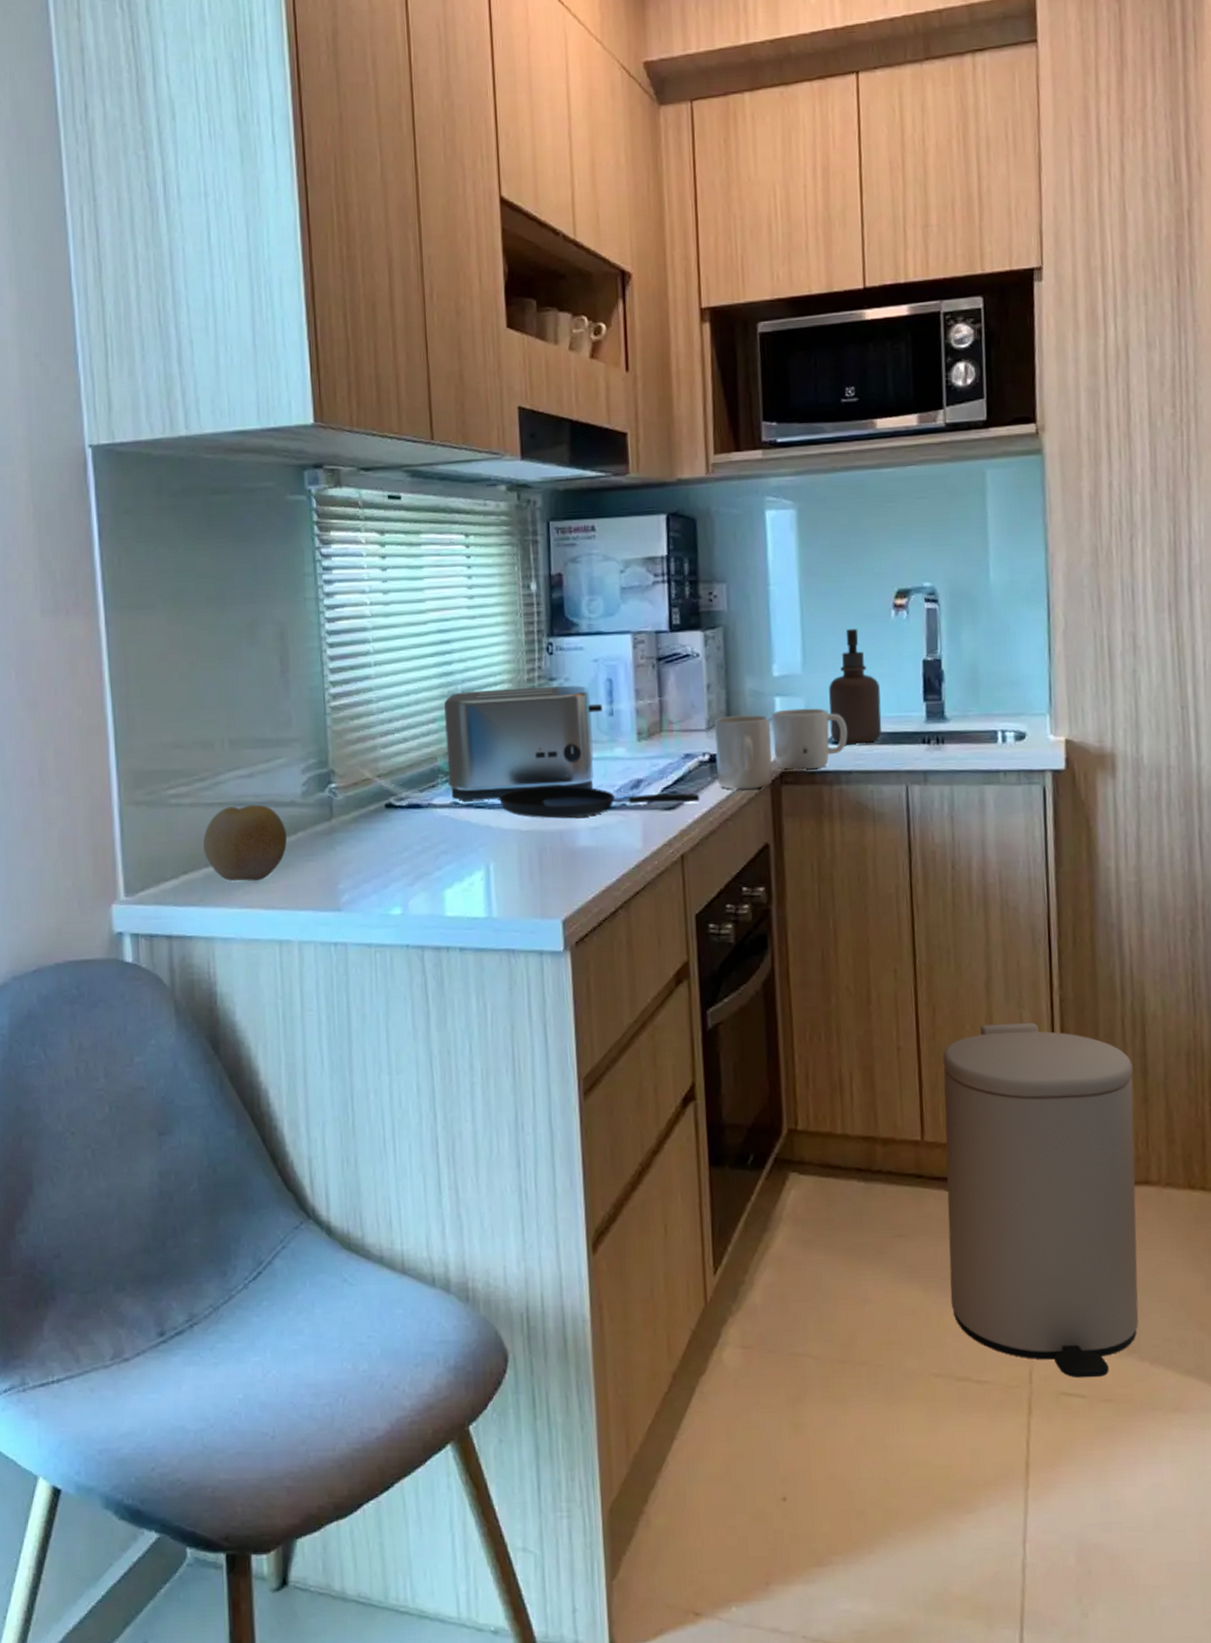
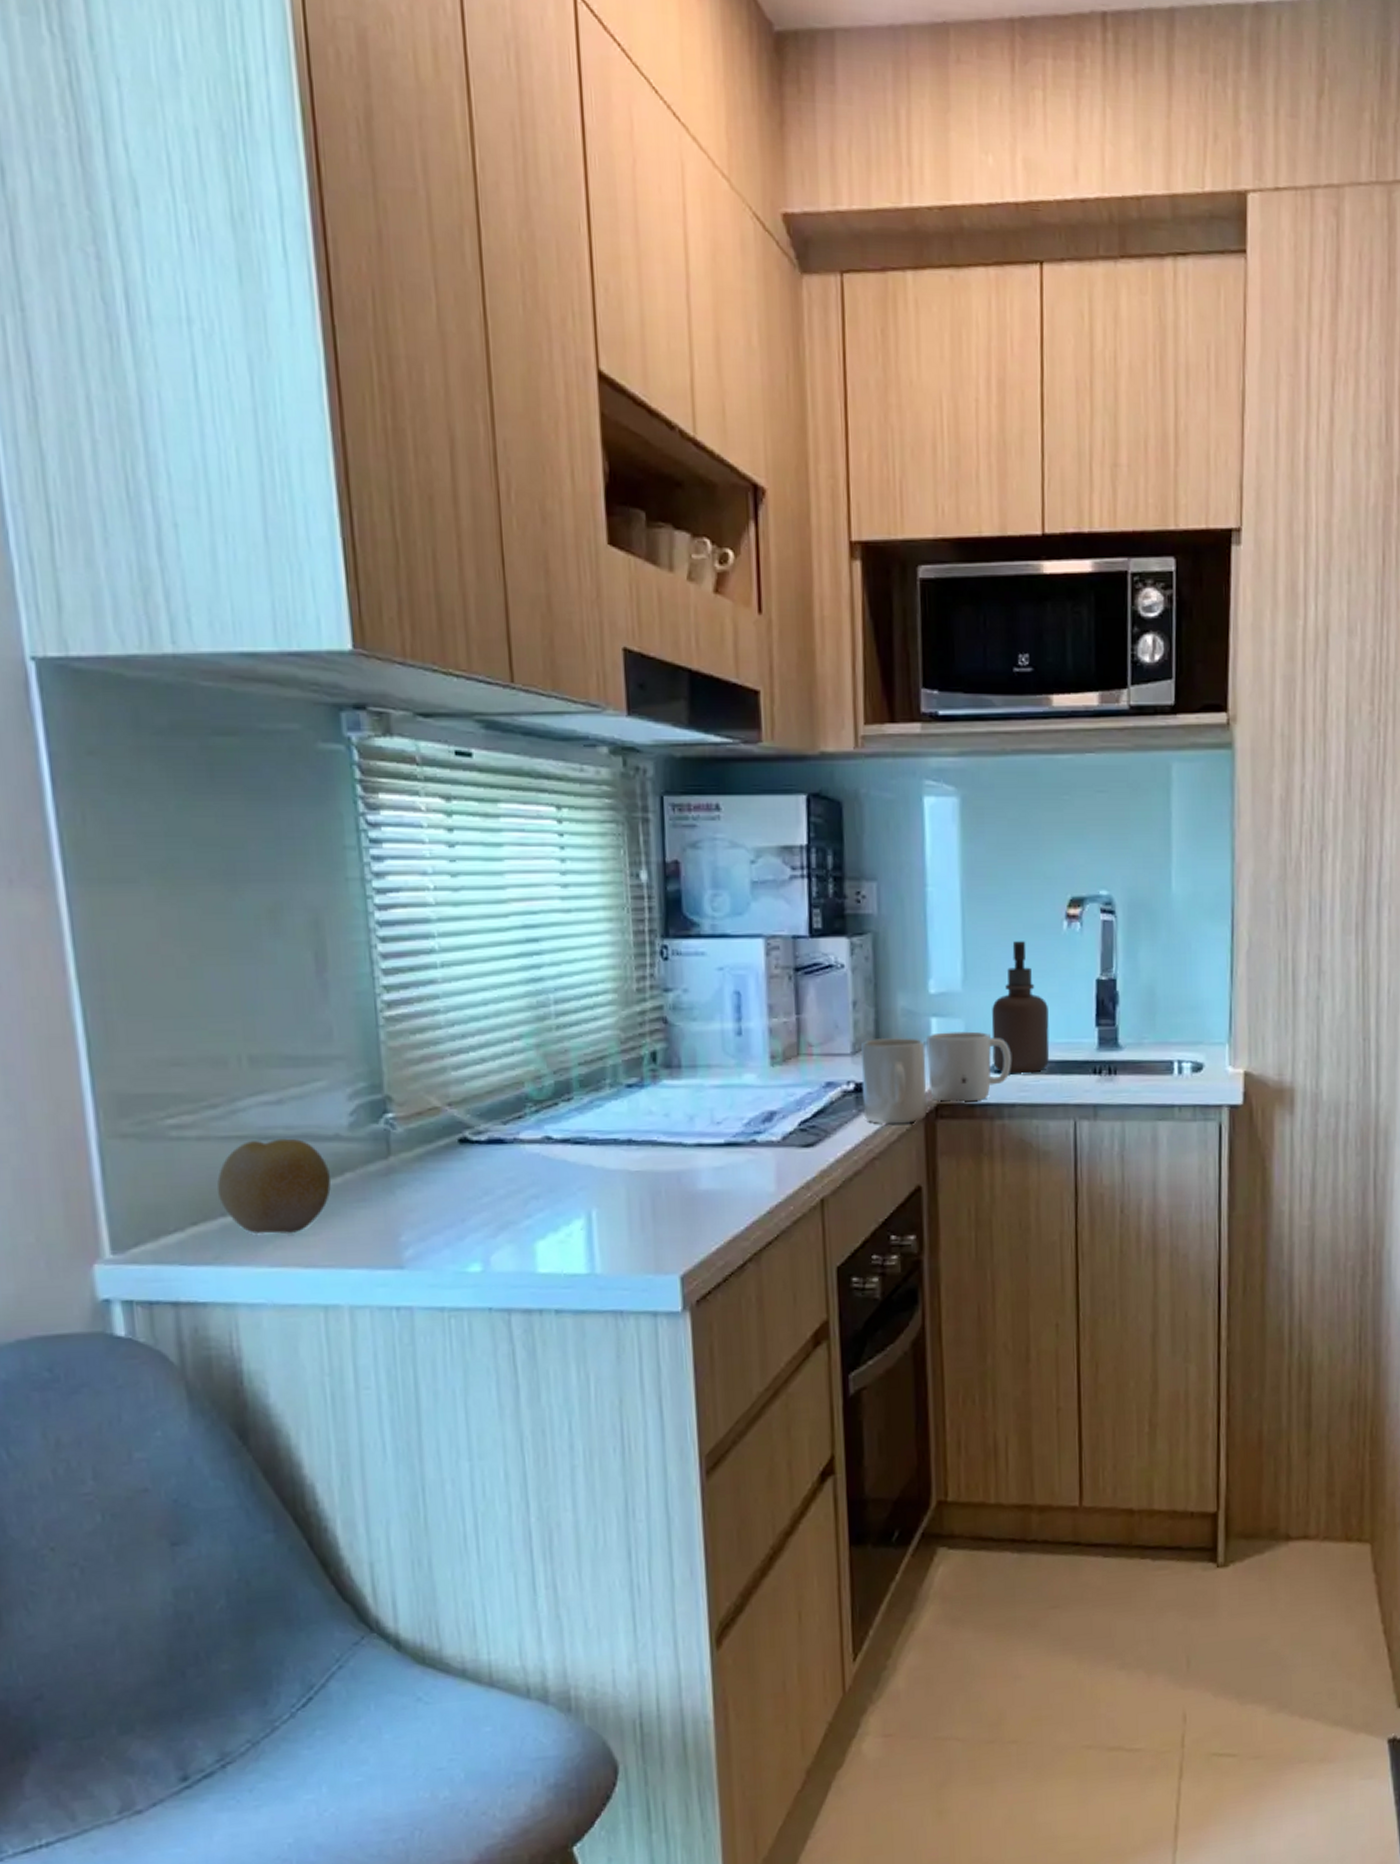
toaster: present [444,685,602,802] -> none [532,998,728,1137]
frying pan: present [499,786,700,819] -> none [602,1119,844,1158]
pedal bin: present [942,1023,1139,1378] -> none [1104,1377,1297,1738]

